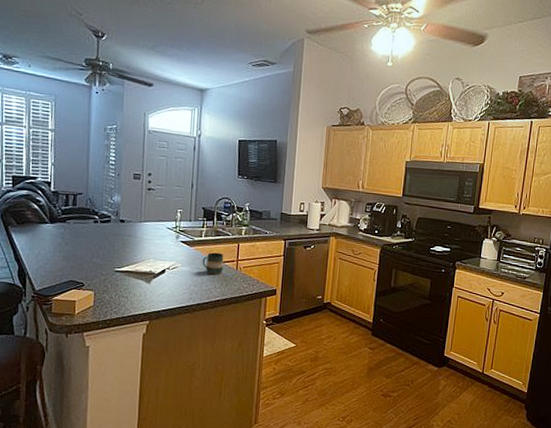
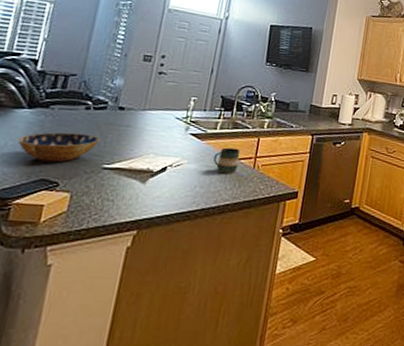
bowl: none [47,242,109,267] -> present [18,132,100,163]

